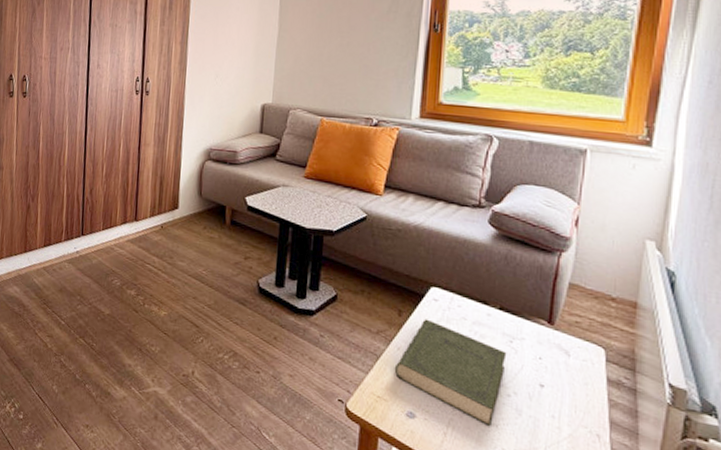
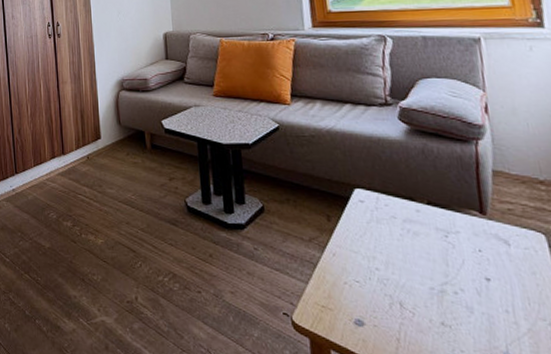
book: present [394,319,507,426] -> none [333,221,446,327]

